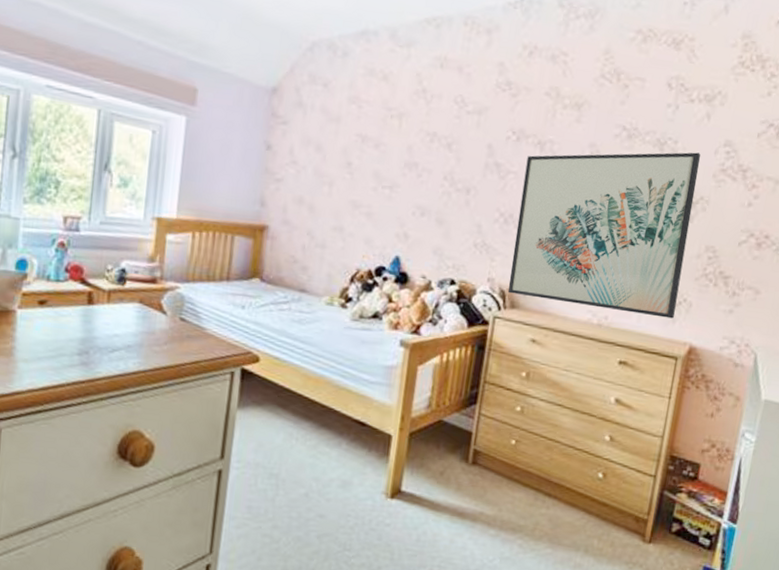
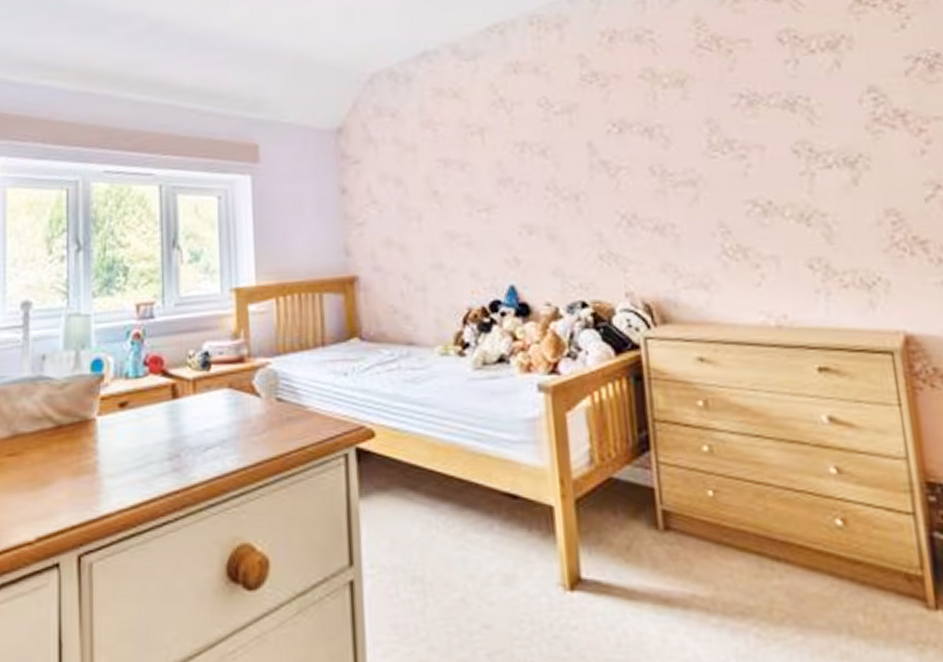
wall art: present [507,152,701,319] -> none [636,105,872,307]

